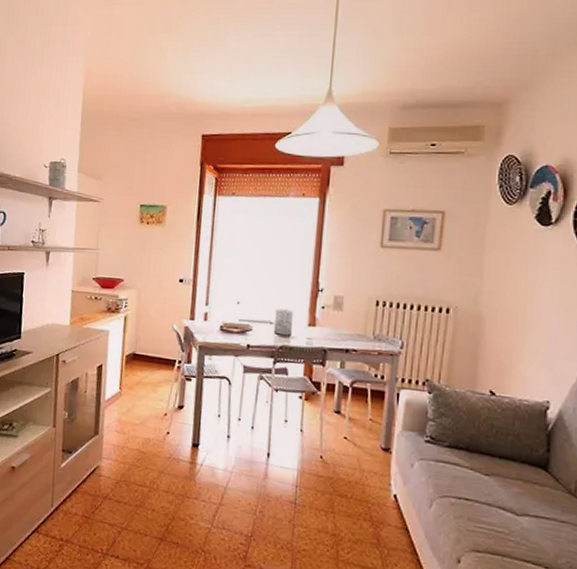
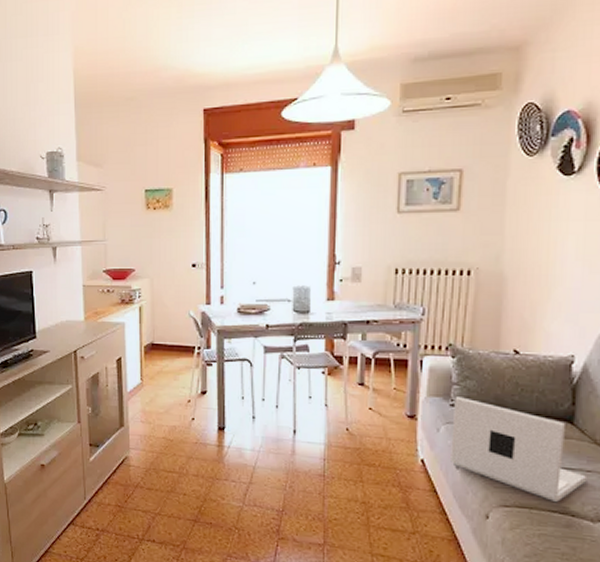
laptop: none [423,433,562,551] -> present [450,397,588,502]

